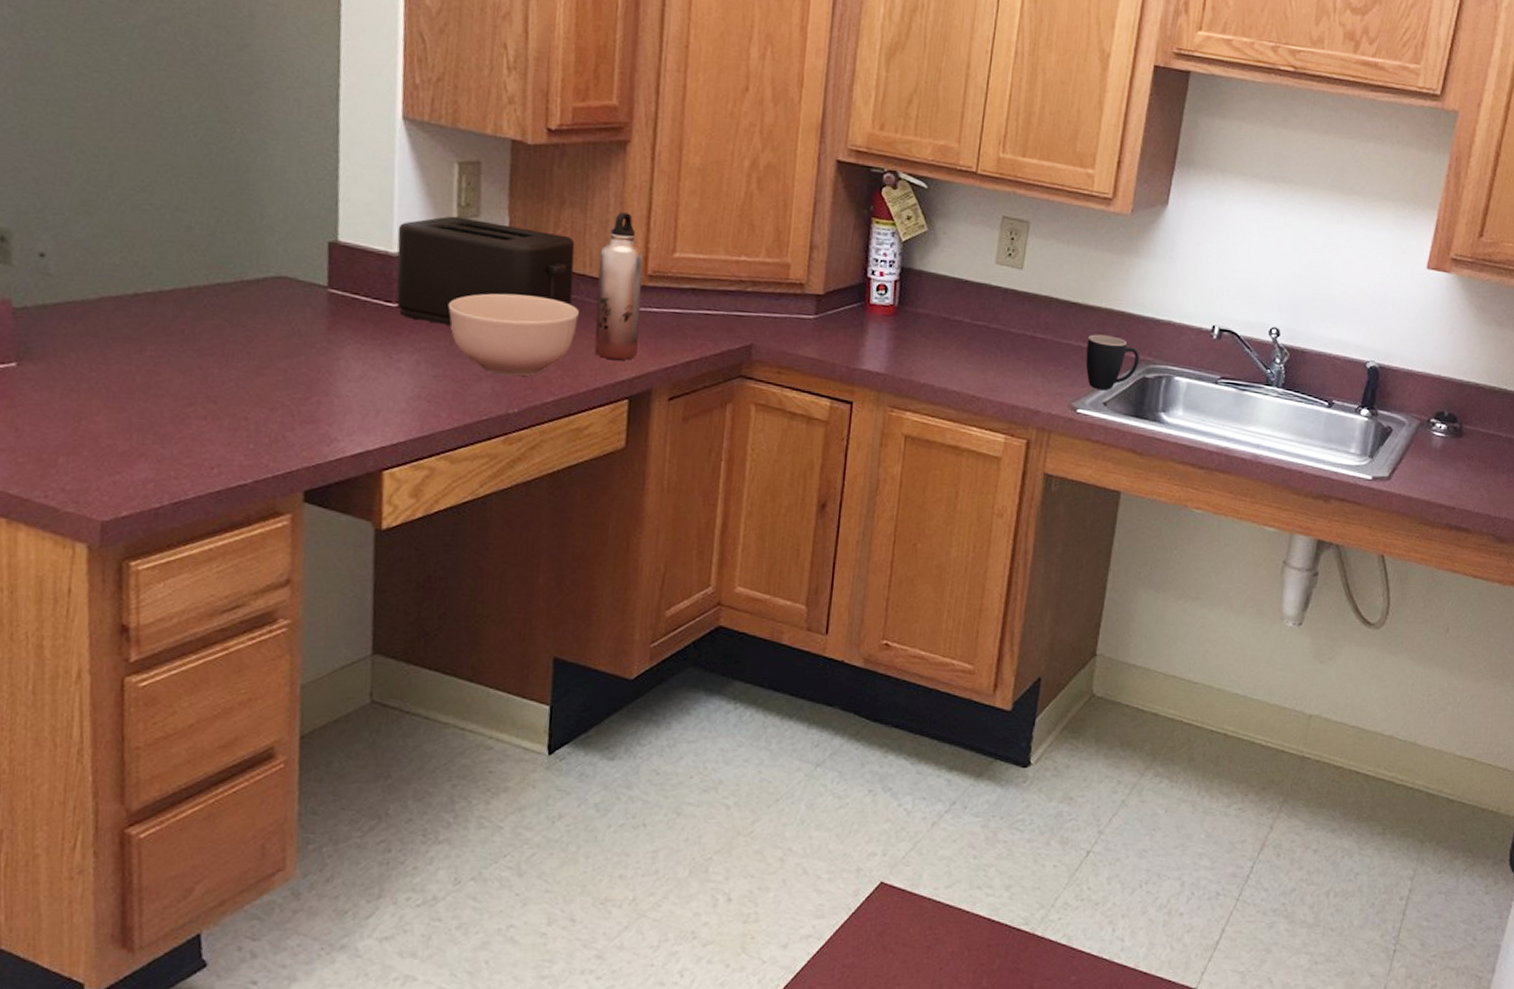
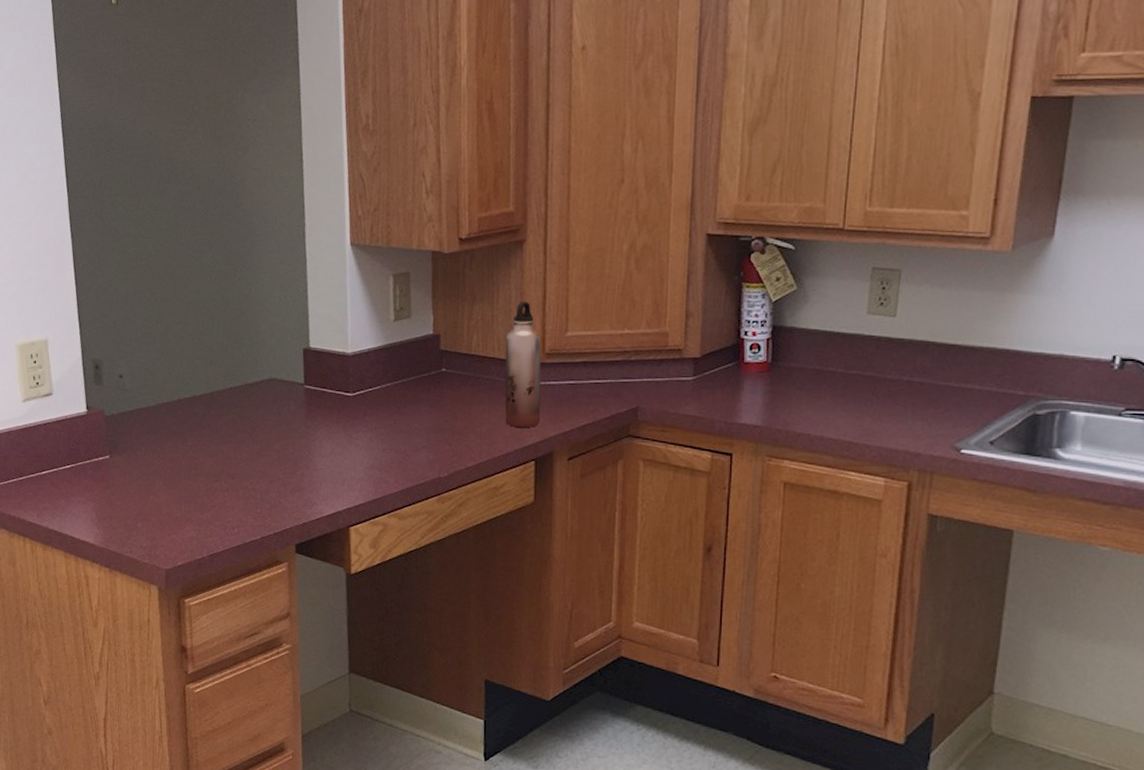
toaster: present [396,216,575,325] -> none [351,319,486,407]
bowl: present [447,293,580,377] -> none [390,378,492,446]
mug: present [1085,334,1139,390] -> none [968,374,1028,429]

